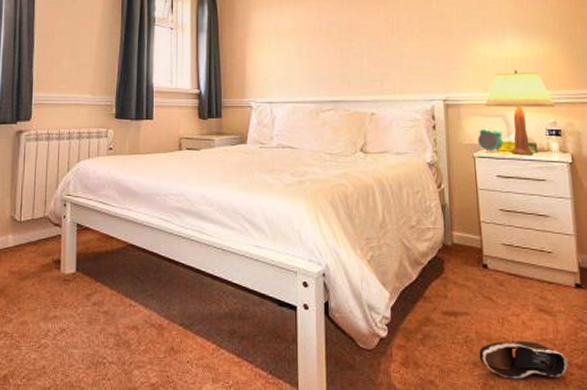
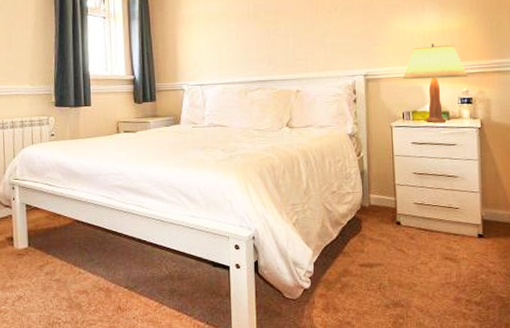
alarm clock: present [477,124,503,154] -> none [394,96,419,123]
shoe: present [478,340,569,379] -> none [390,284,469,317]

